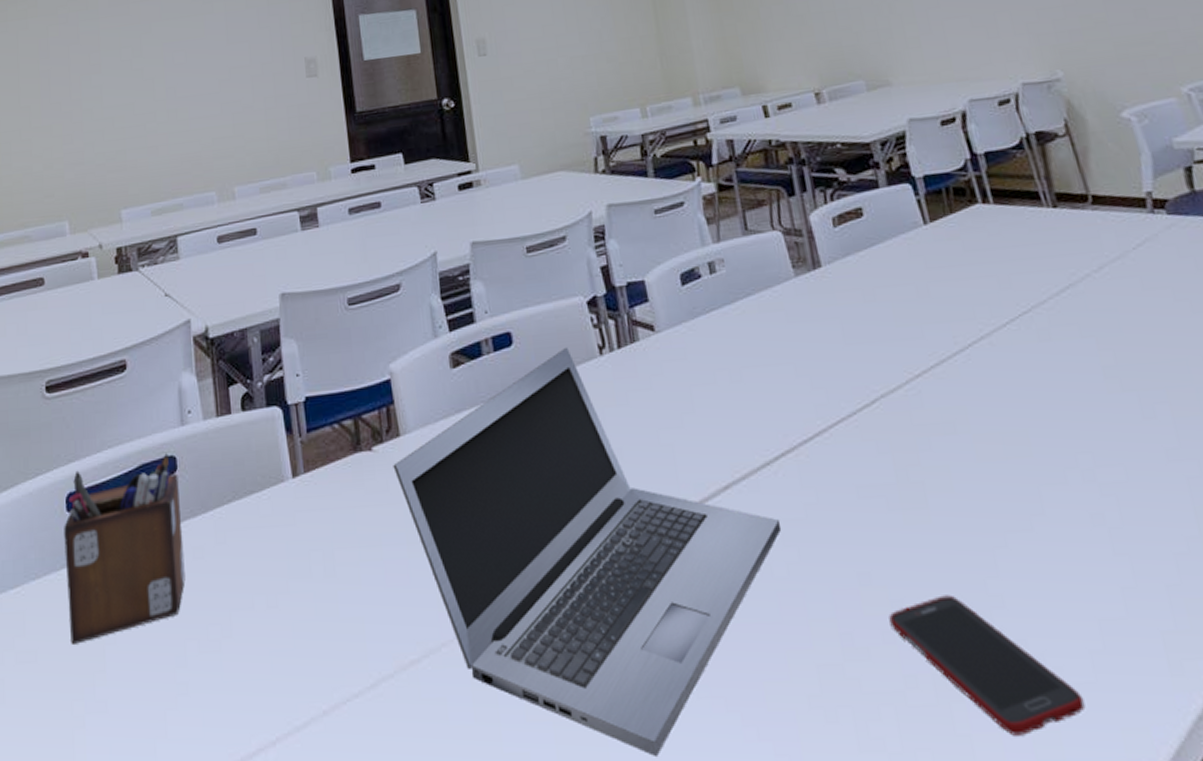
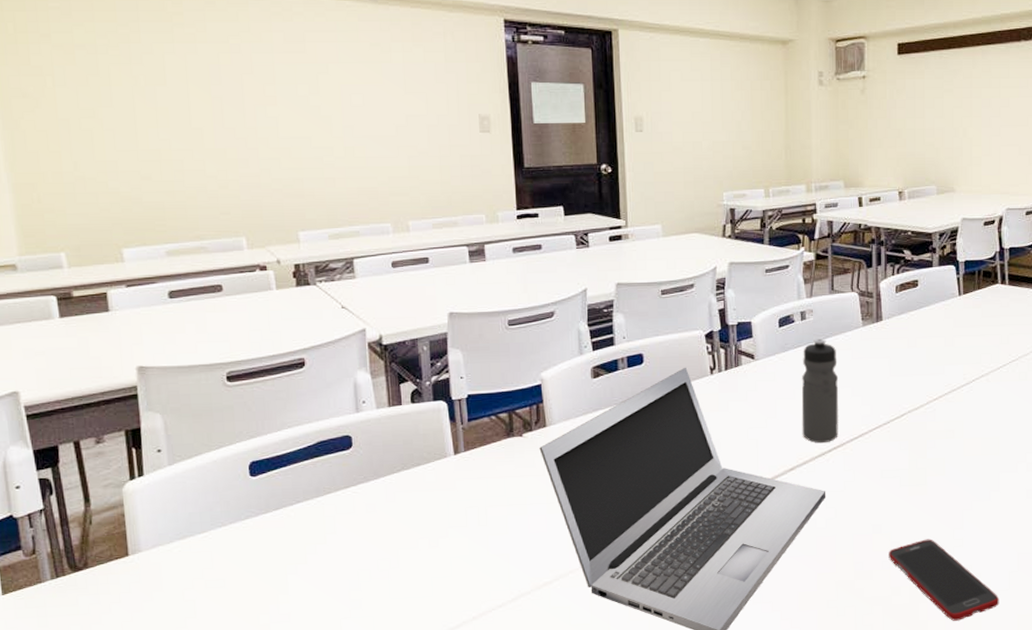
desk organizer: present [64,453,185,644] -> none [247,433,359,574]
water bottle: none [718,297,785,448] -> present [801,338,839,444]

